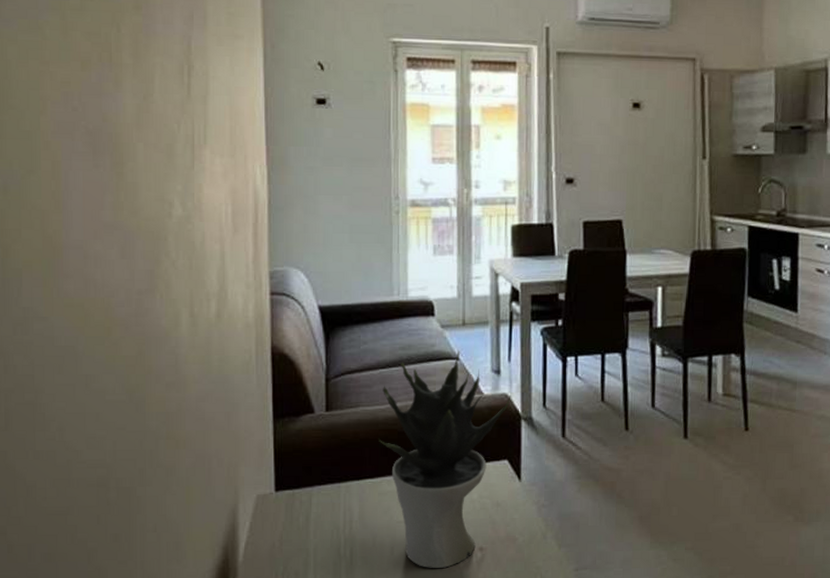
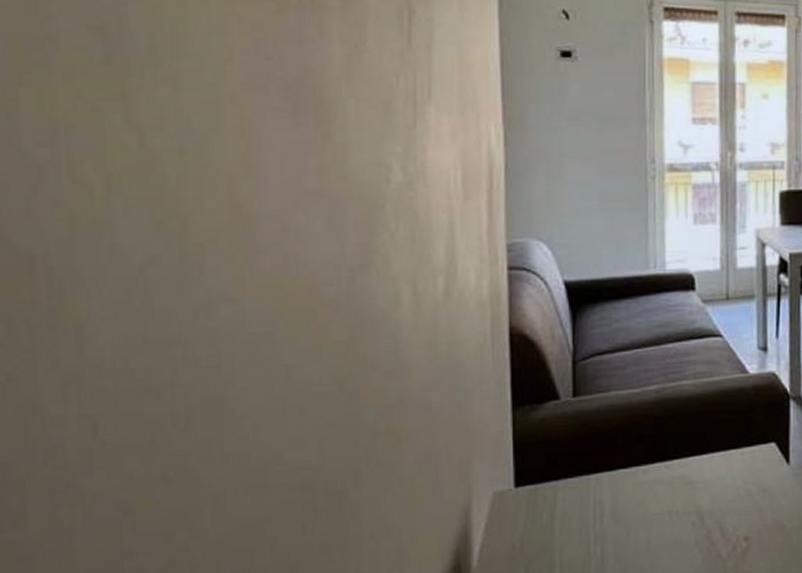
potted plant: present [379,350,511,568] -> none [633,327,779,562]

